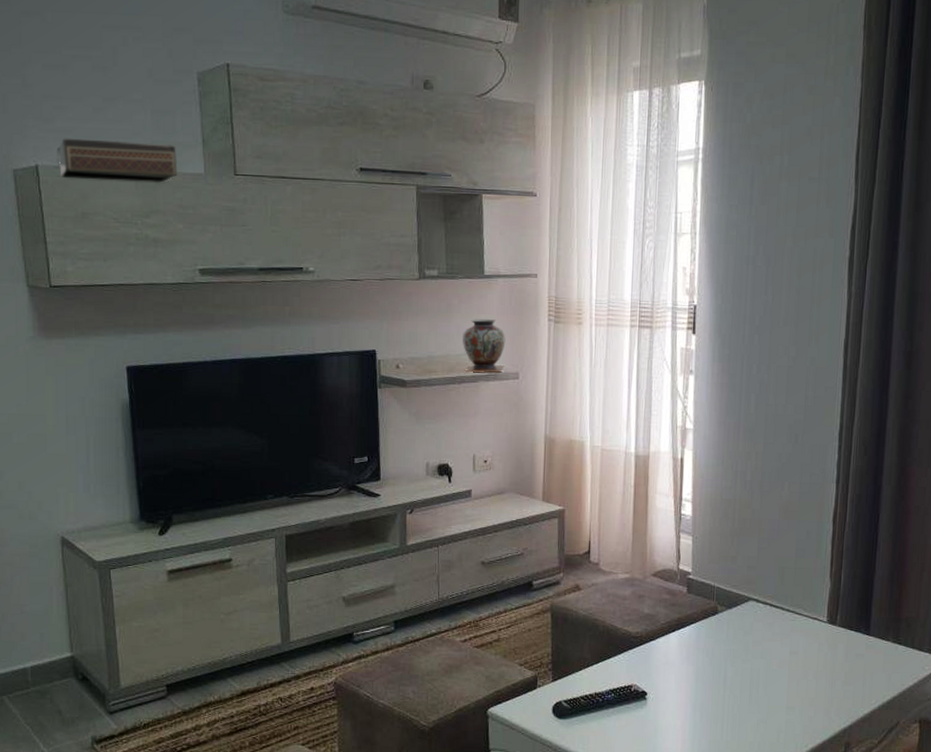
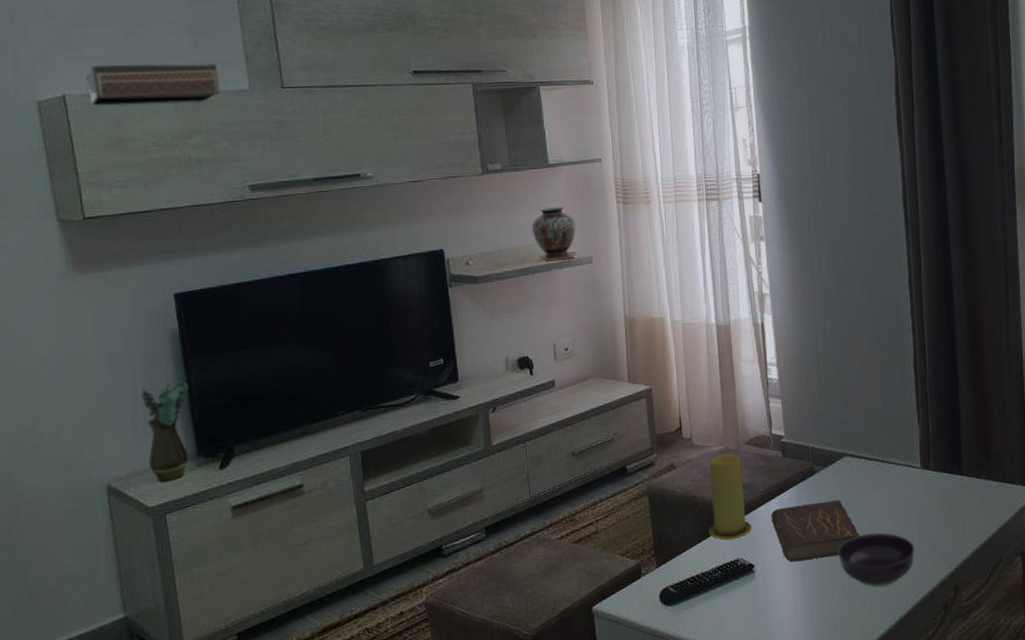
vase: none [94,446,135,540] -> present [141,377,189,482]
candle: none [606,582,649,665] -> present [708,453,751,540]
book: none [669,641,756,696] -> present [771,500,860,562]
bowl: none [731,679,810,732] -> present [838,532,915,587]

